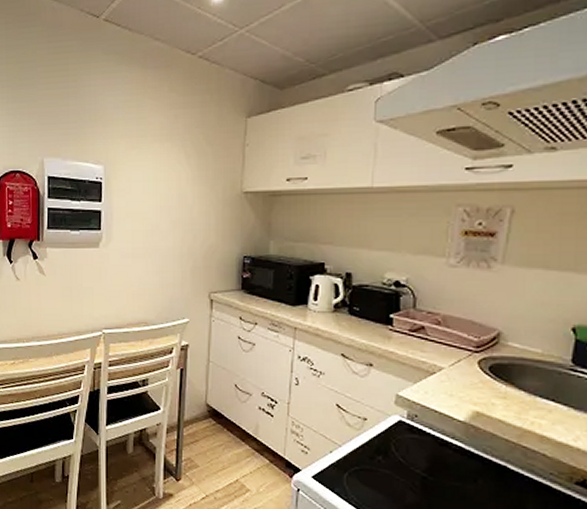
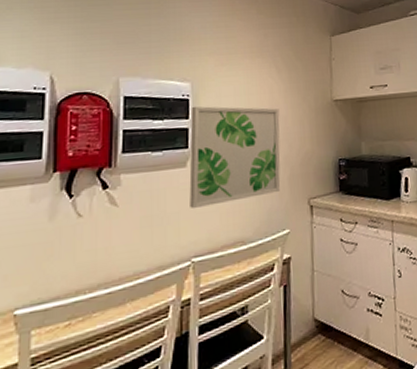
wall art: none [101,189,186,287] -> present [189,106,281,209]

